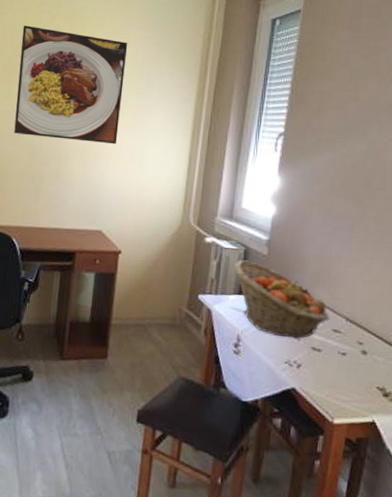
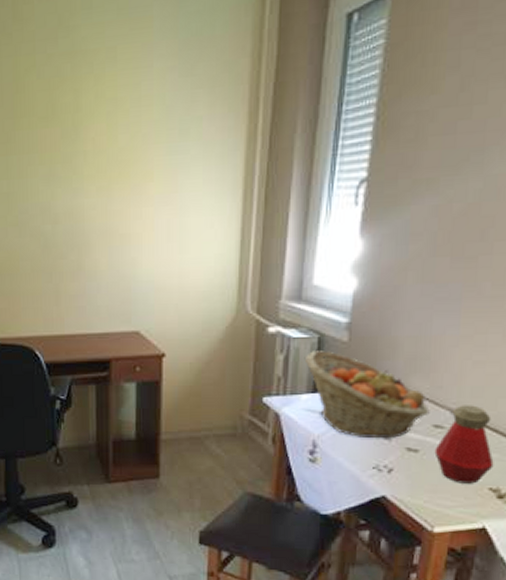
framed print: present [14,25,128,145] -> none [12,73,151,223]
bottle: none [334,314,380,383] -> present [434,405,494,484]

